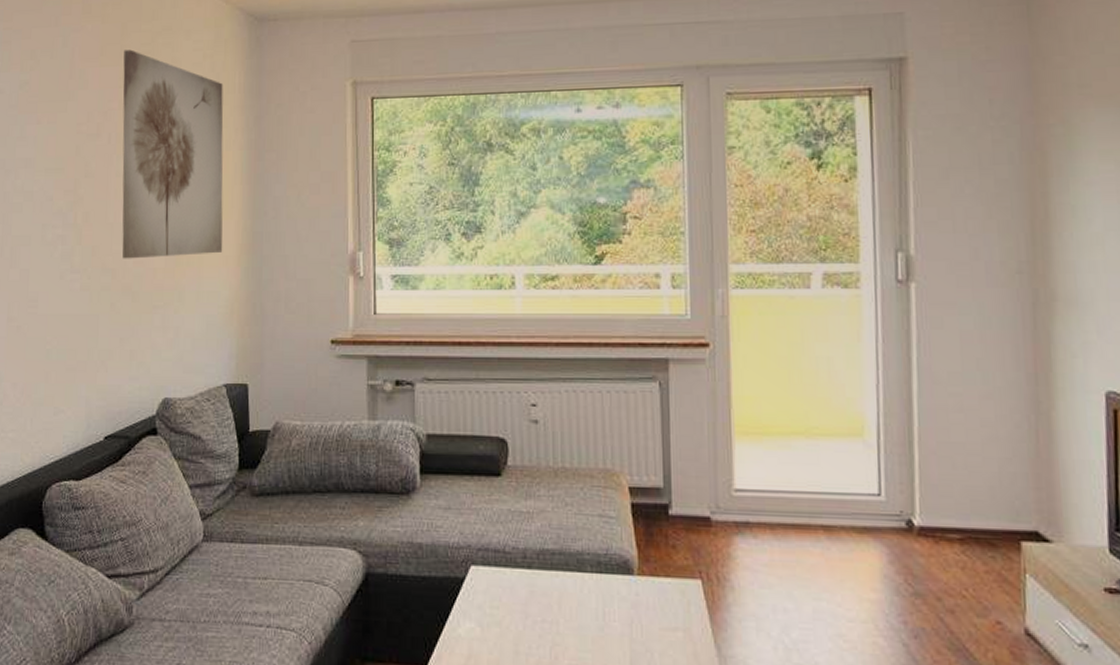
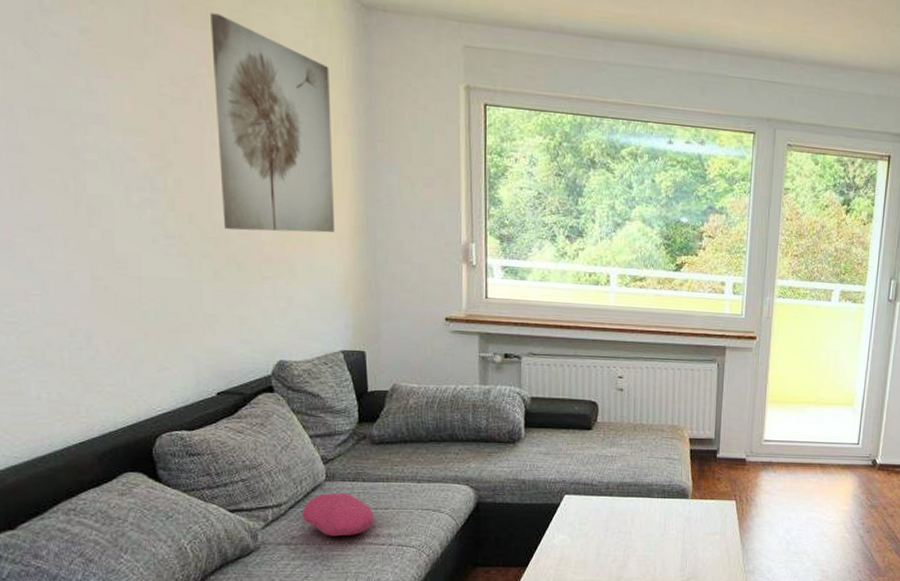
cushion: none [178,556,252,613] -> present [302,492,374,537]

